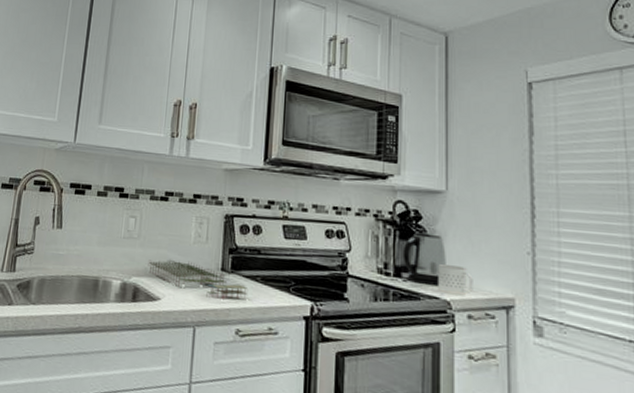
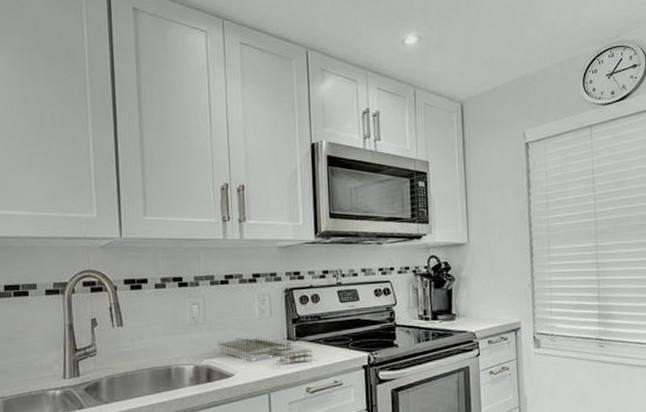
kettle: present [402,232,446,287] -> none [437,279,471,323]
mug: present [438,264,473,296] -> none [465,303,491,327]

